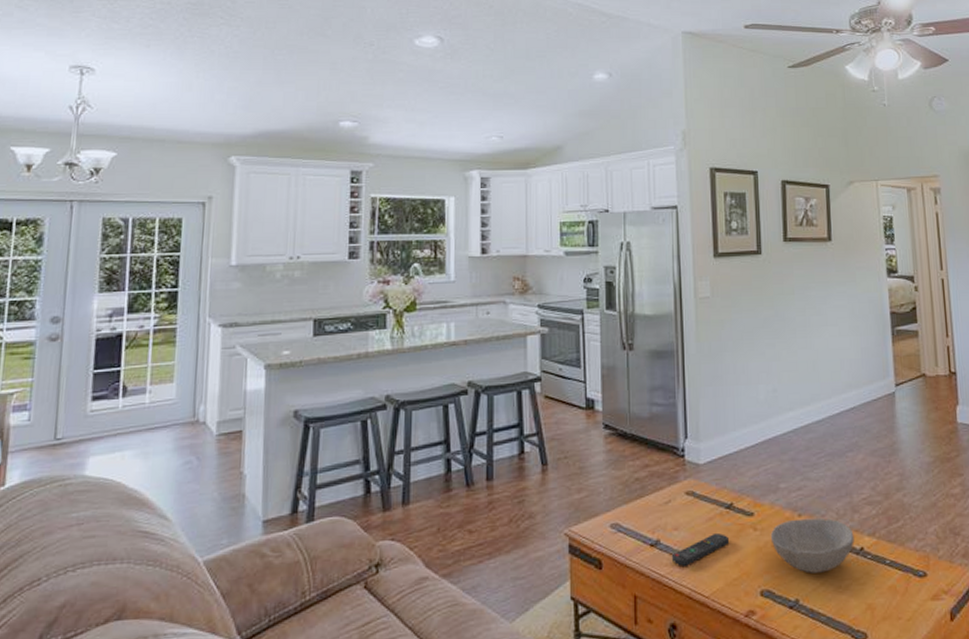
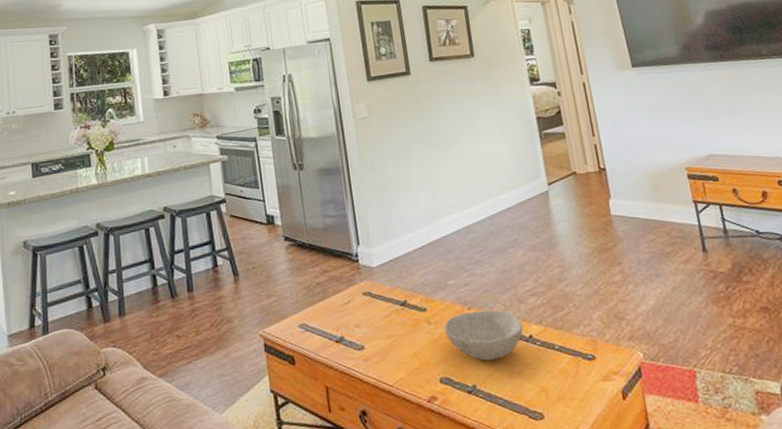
remote control: present [672,532,730,566] -> none [356,327,407,359]

